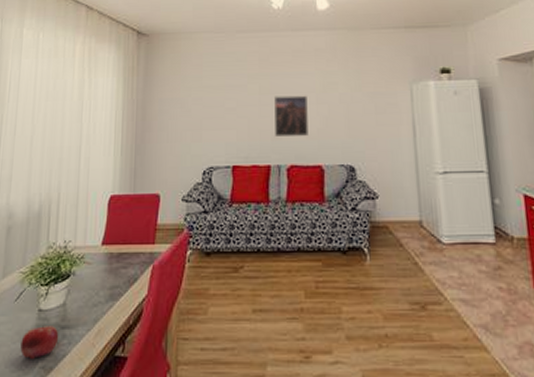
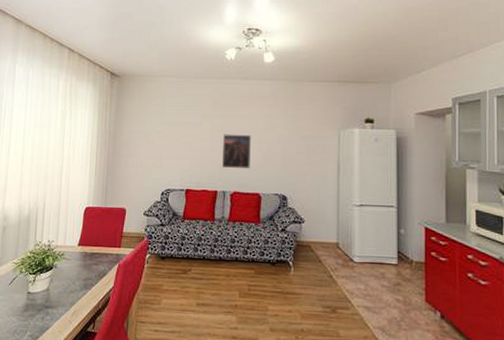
fruit: present [20,326,59,359] -> none [13,305,44,329]

